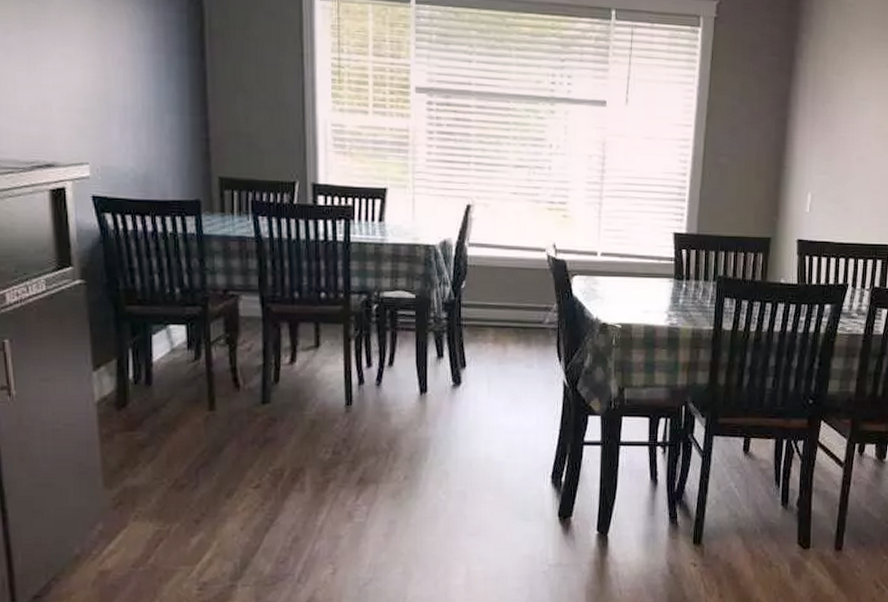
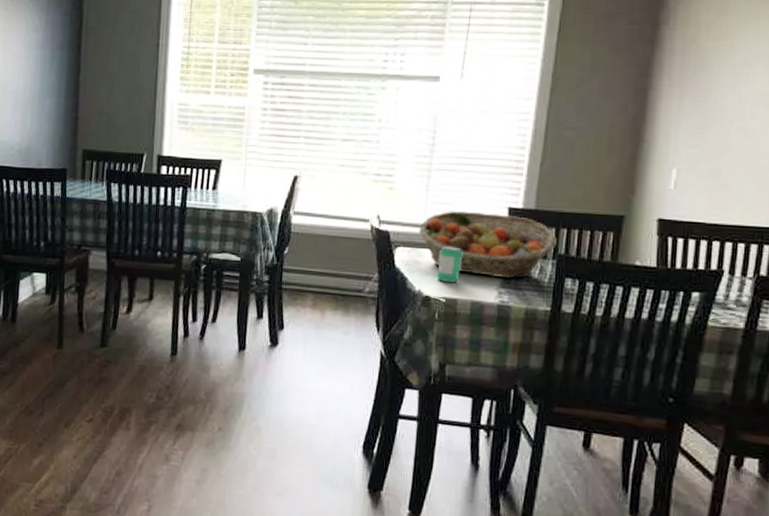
fruit basket: none [593,237,716,302] -> present [418,211,557,279]
beverage can: none [612,273,634,309] -> present [437,246,462,284]

